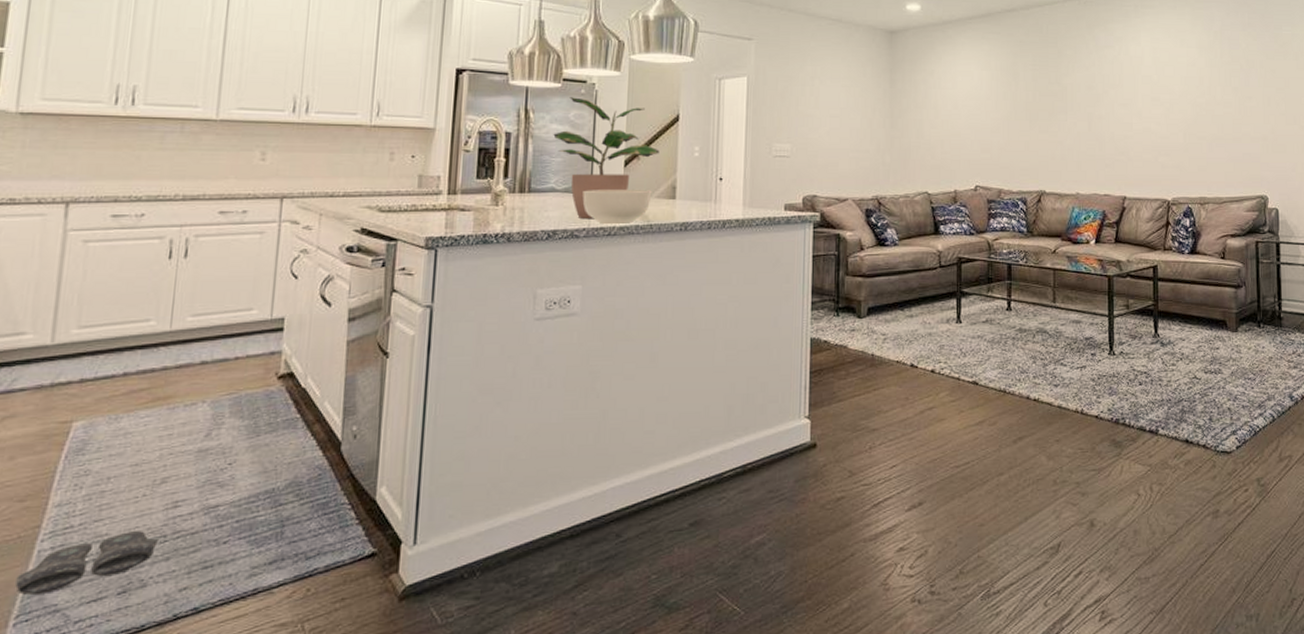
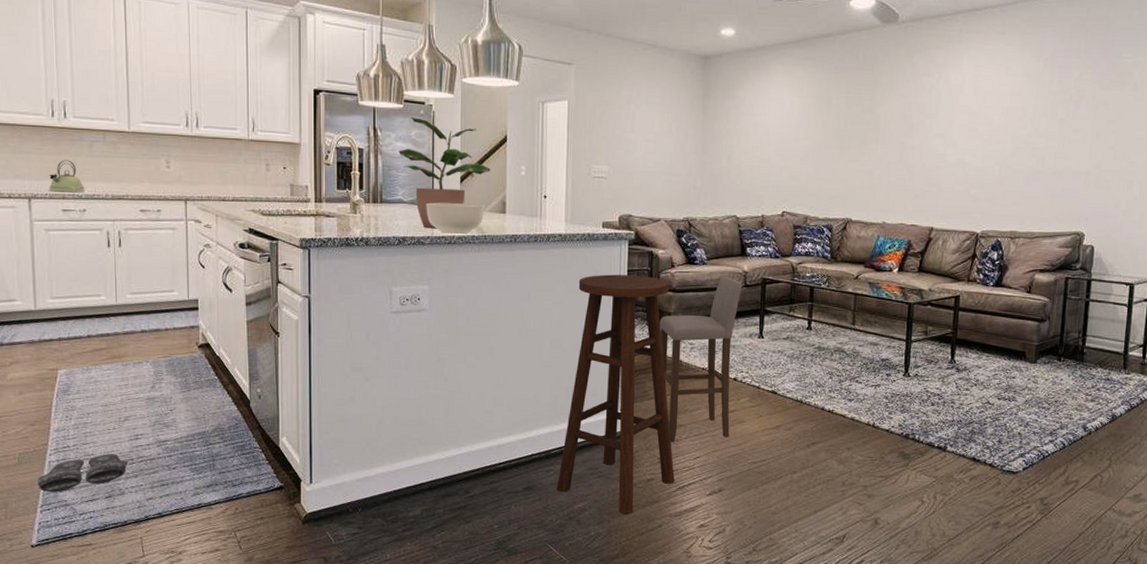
kettle: none [96,155,148,194] -> present [48,160,86,193]
bar stool: none [729,261,868,545] -> present [556,274,675,515]
bar stool: none [848,256,937,451] -> present [659,275,742,442]

